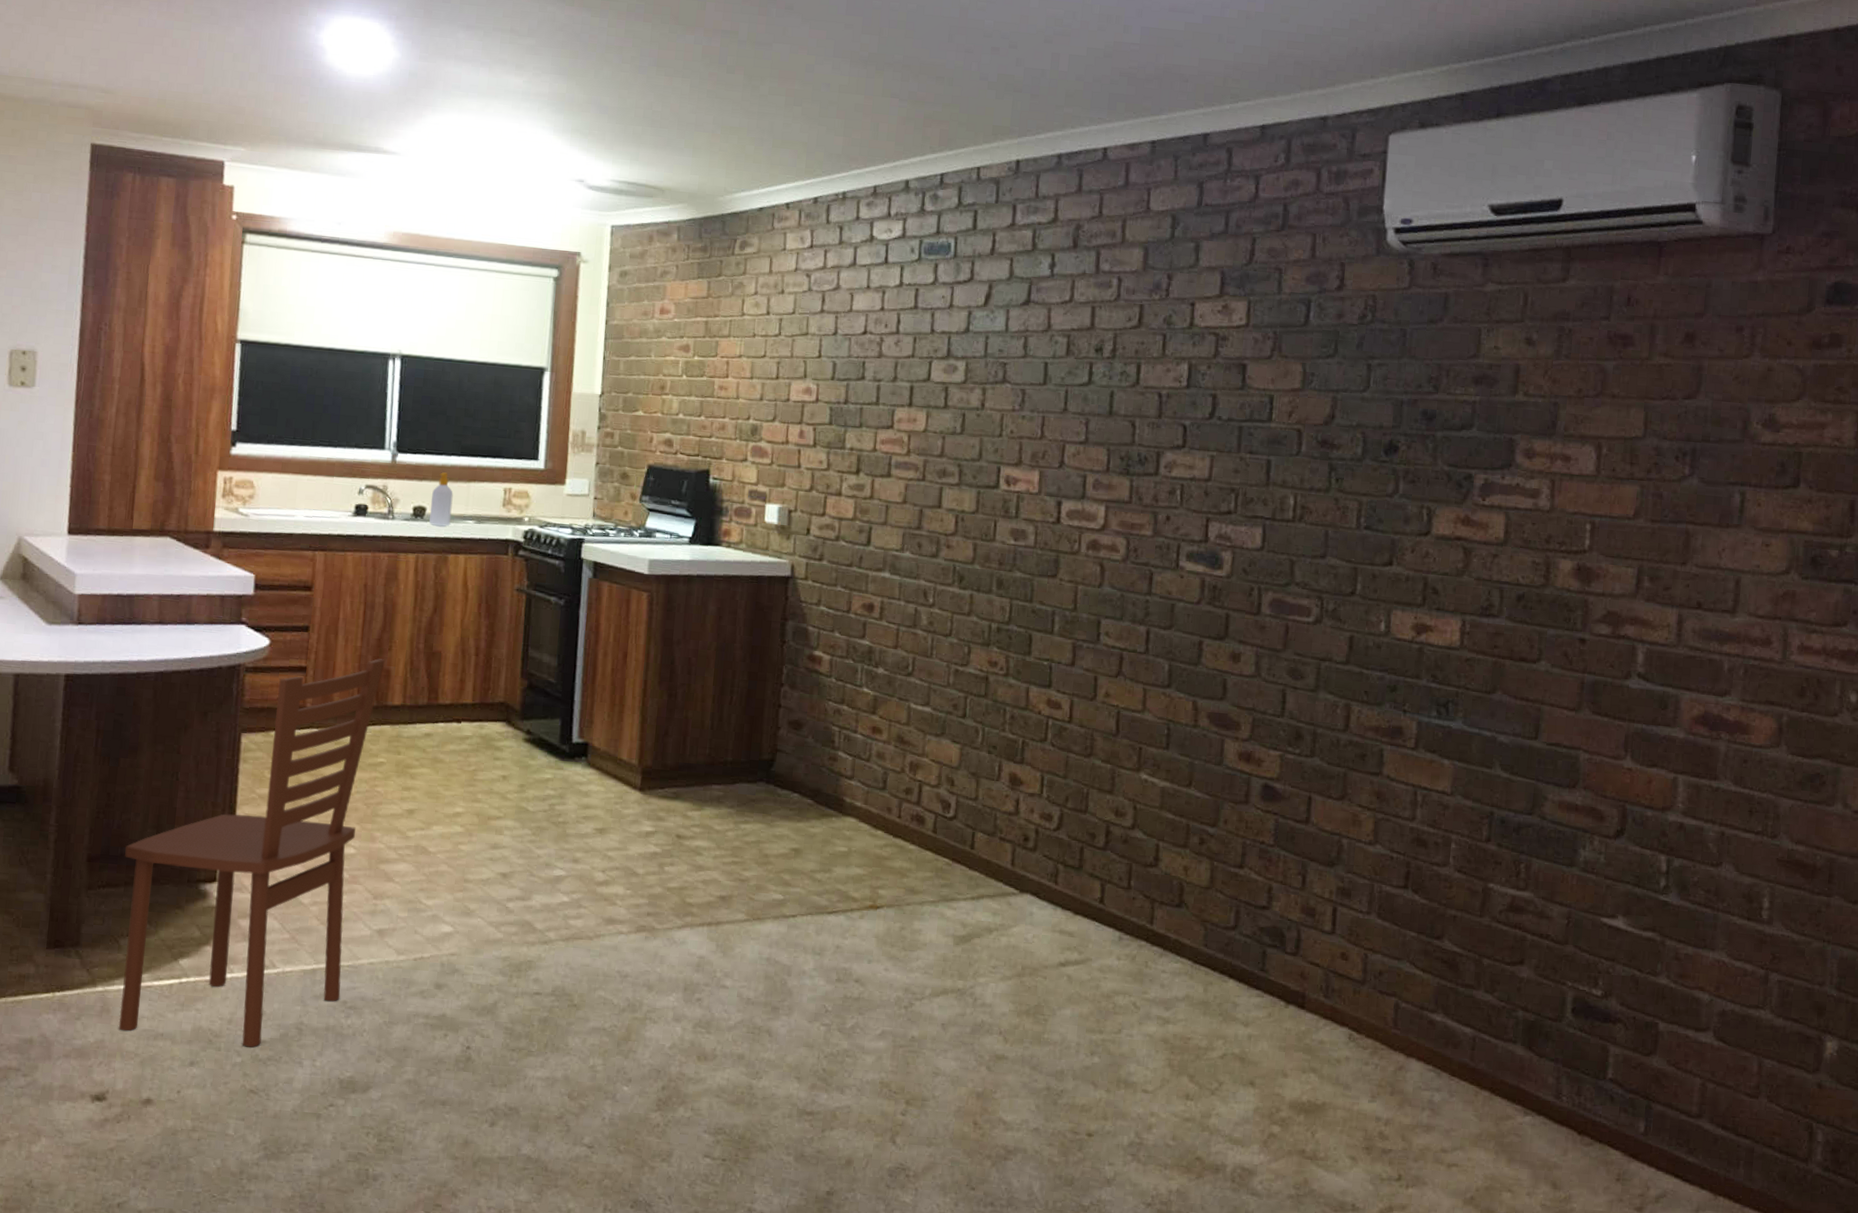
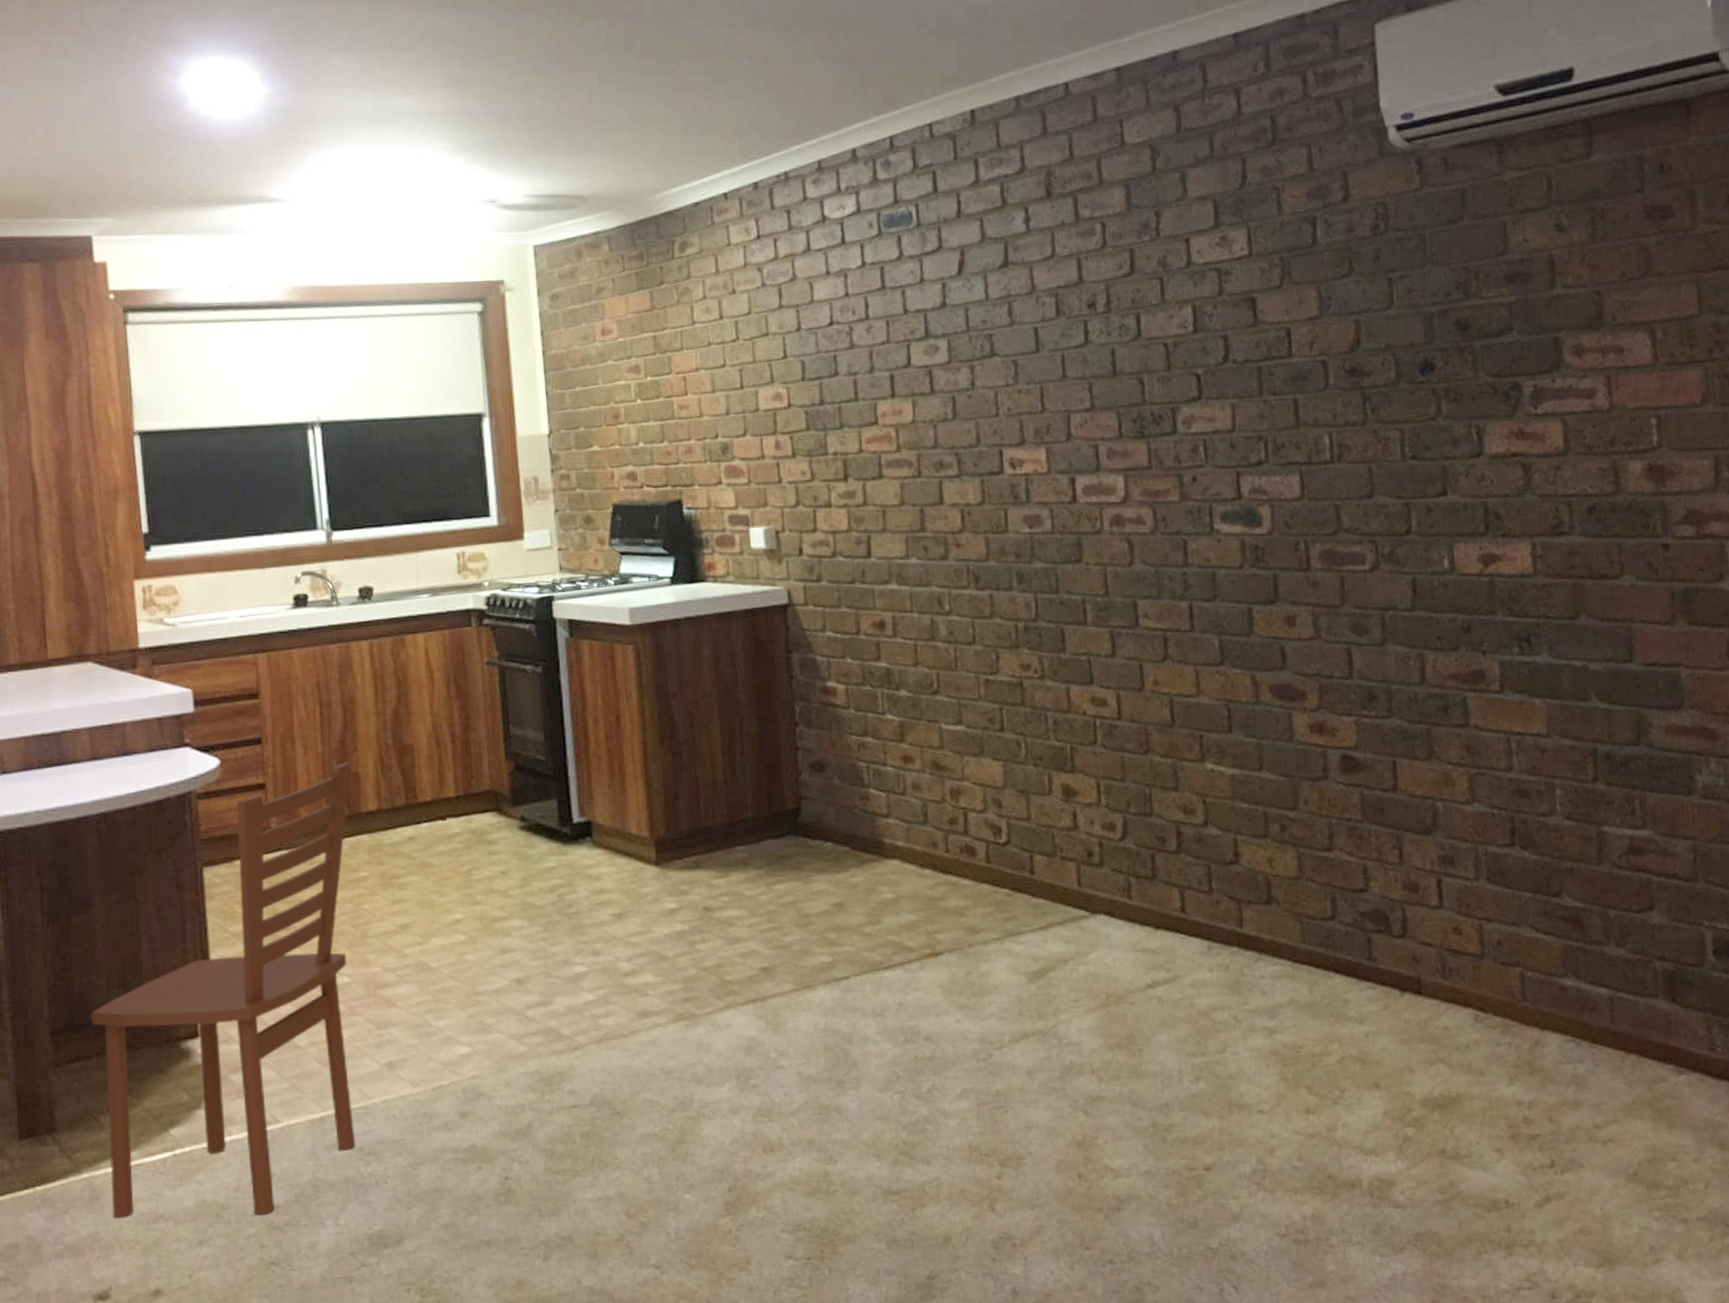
soap bottle: present [429,472,453,527] -> none [377,545,403,606]

